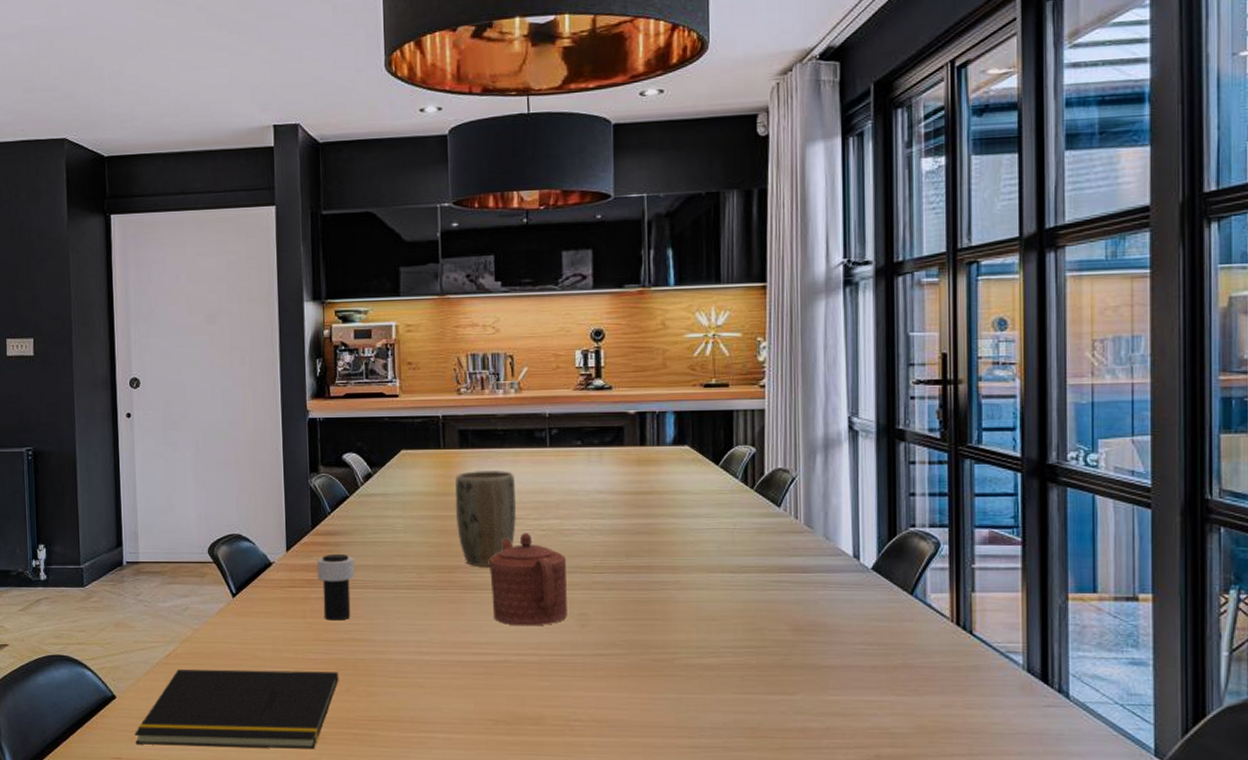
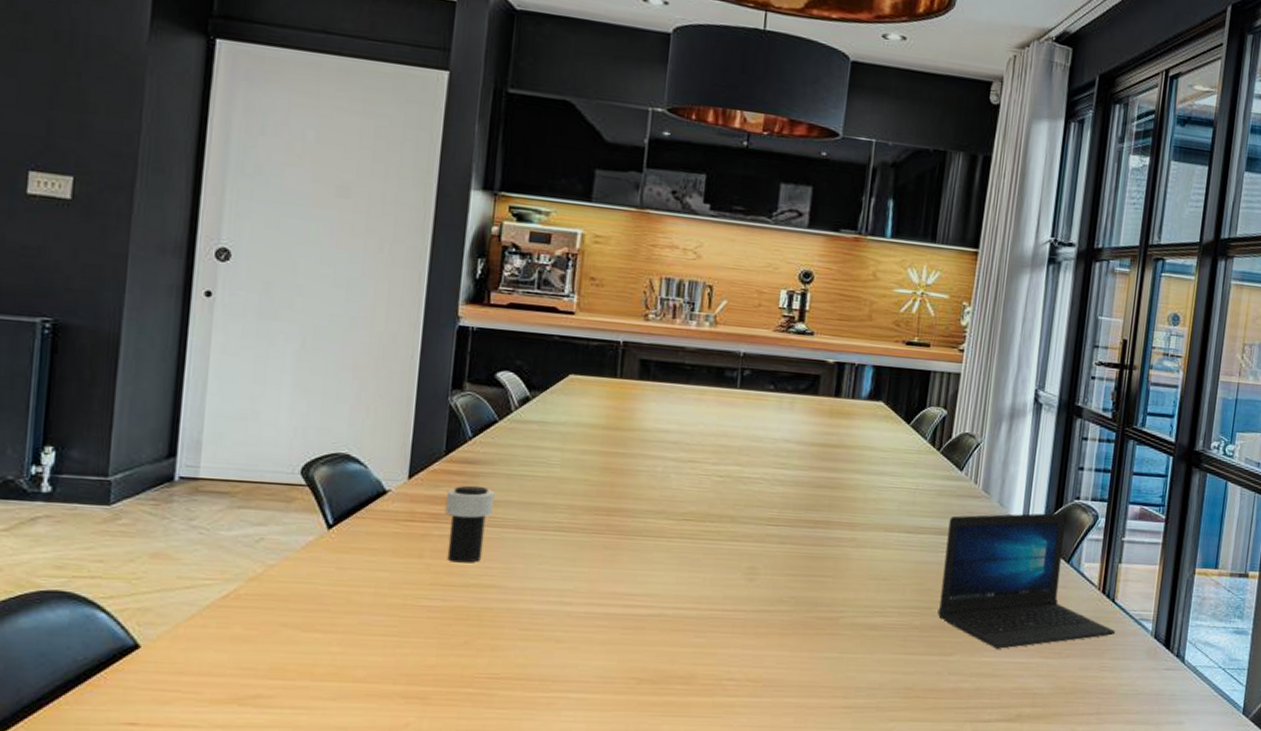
notepad: present [135,669,339,749] -> none [162,614,457,712]
plant pot: present [454,471,516,566] -> none [624,405,697,511]
teapot: present [489,532,567,626] -> none [653,477,741,579]
laptop: none [773,542,979,687] -> present [937,512,1116,649]

